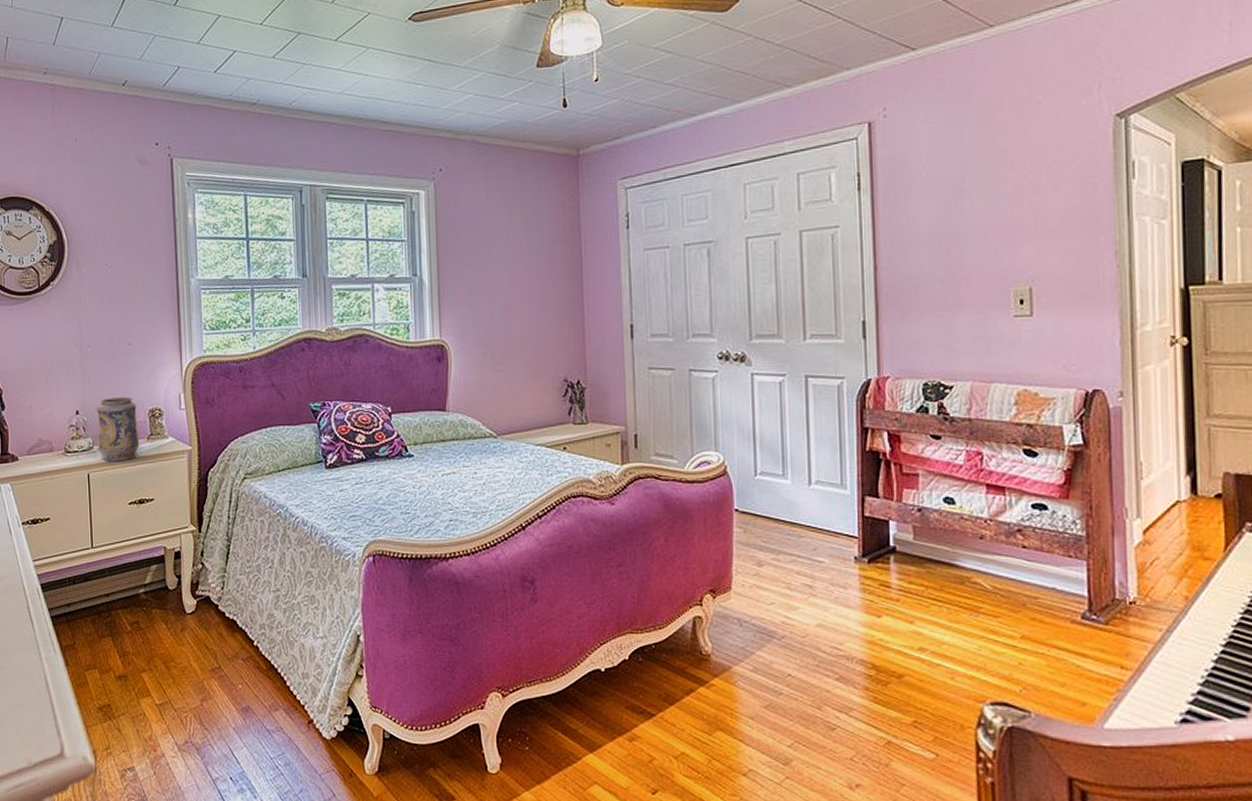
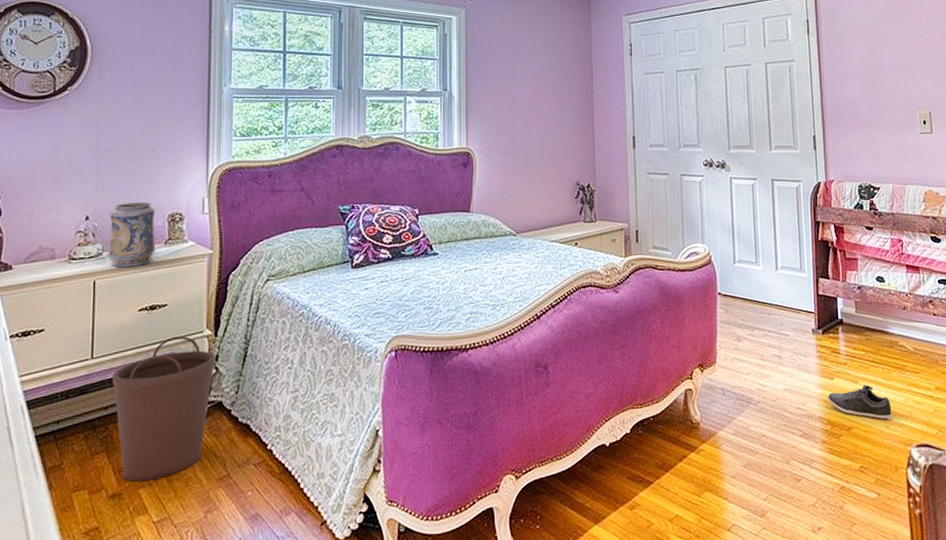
basket: none [111,531,201,667] -> present [112,336,215,482]
shoe: none [873,626,959,670] -> present [828,384,892,420]

